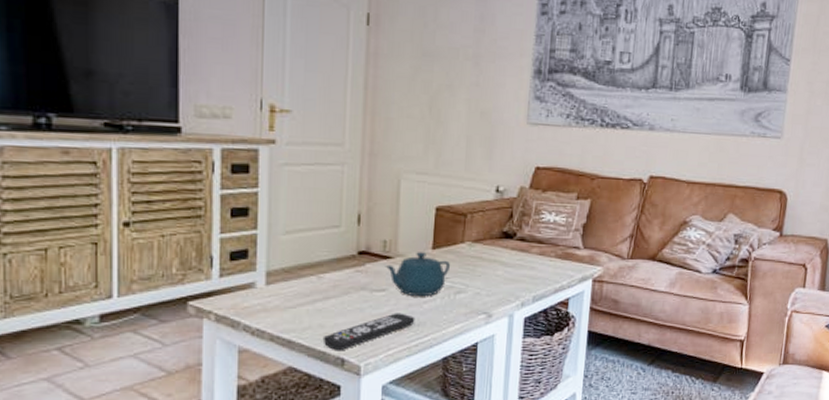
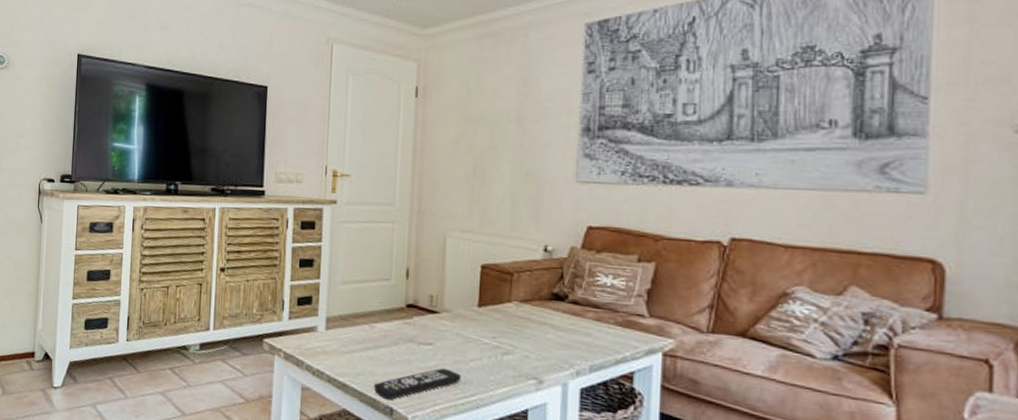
teapot: present [385,252,450,297] -> none [431,308,496,355]

